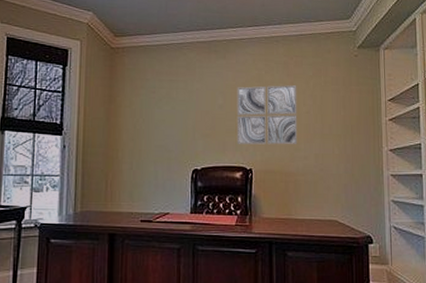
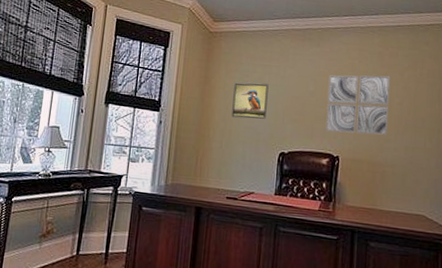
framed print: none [140,99,177,137] -> present [231,82,269,119]

